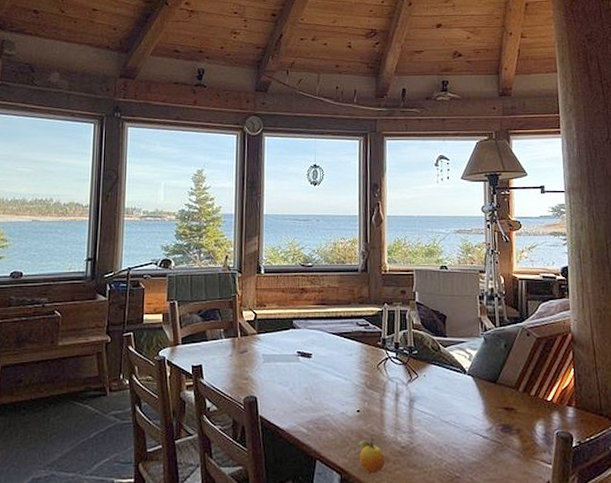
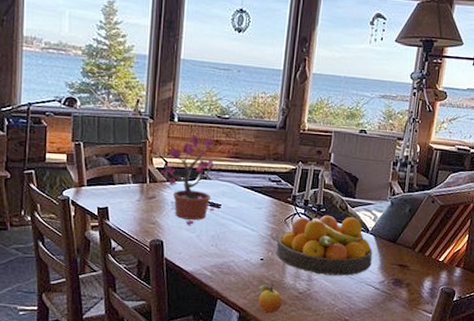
potted plant: none [250,284,305,378] -> present [160,134,214,225]
fruit bowl: none [371,357,475,425] -> present [276,215,373,276]

